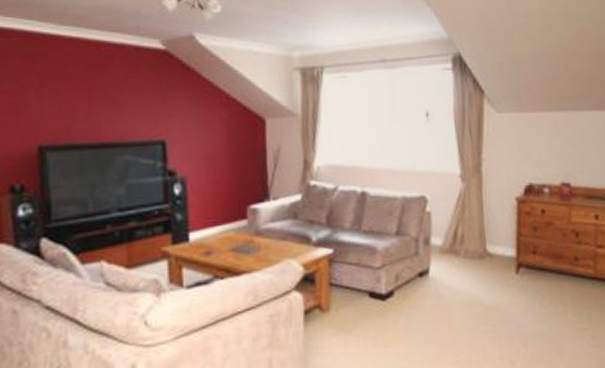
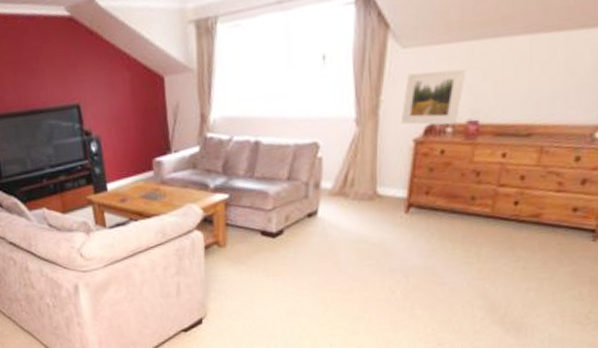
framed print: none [502,135,554,186] -> present [400,68,466,125]

